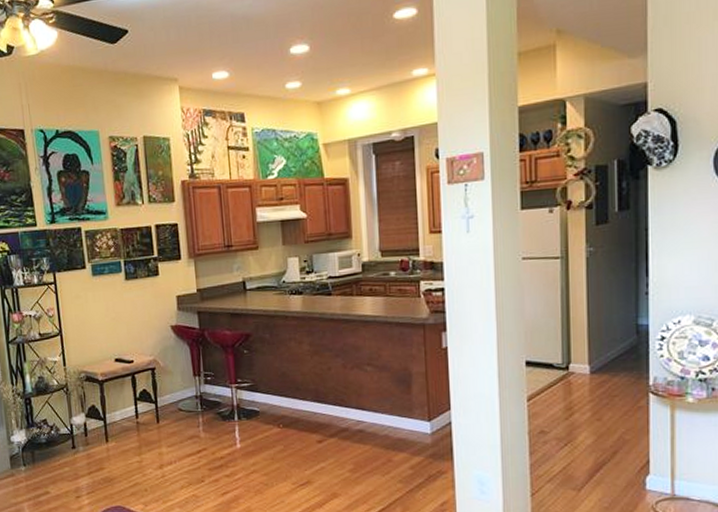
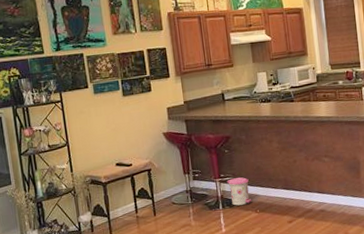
trash can: none [244,384,274,418] -> present [226,177,252,206]

